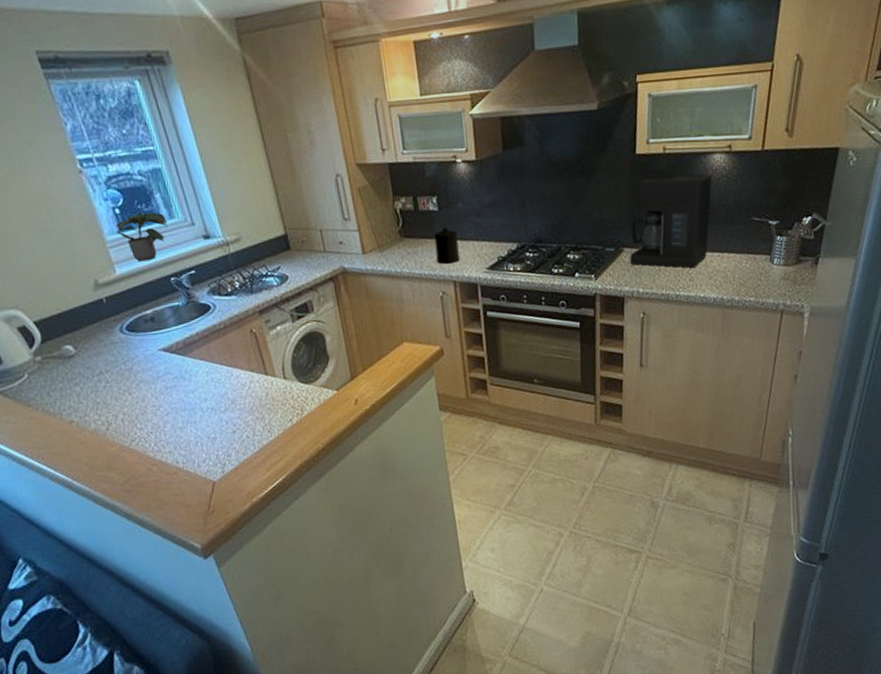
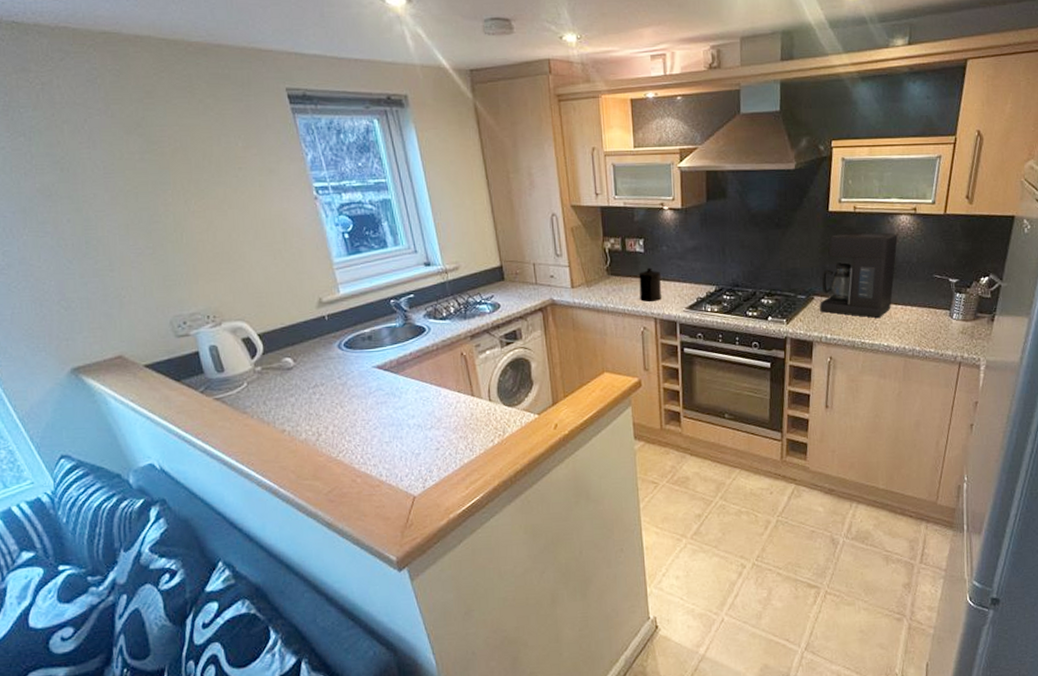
potted plant: present [116,211,168,262] -> none [344,237,392,284]

